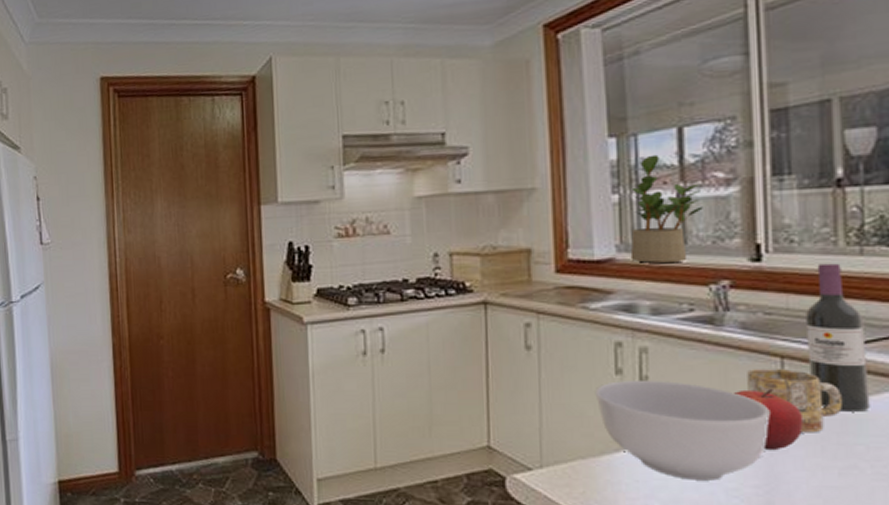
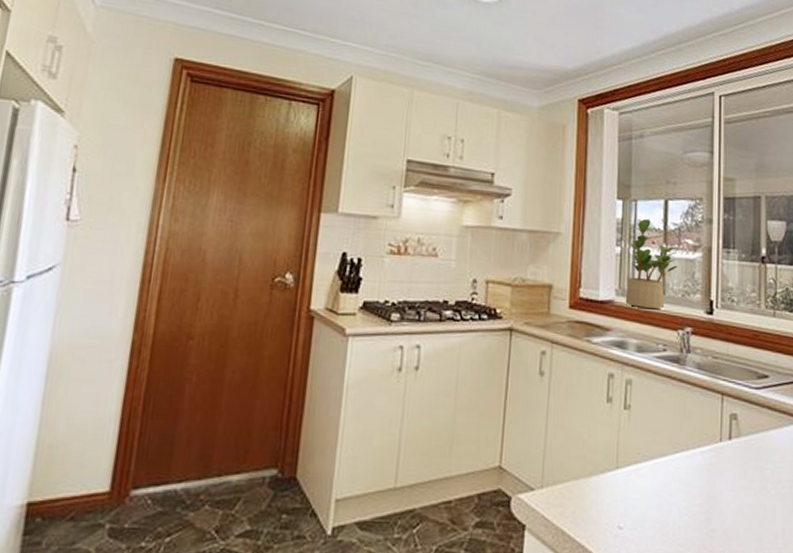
bowl: present [594,379,770,481] -> none [590,408,713,500]
fruit: present [734,388,804,451] -> none [690,419,734,474]
mug: present [747,368,844,433] -> none [699,402,760,459]
wine bottle: present [804,263,871,412] -> none [738,321,776,442]

